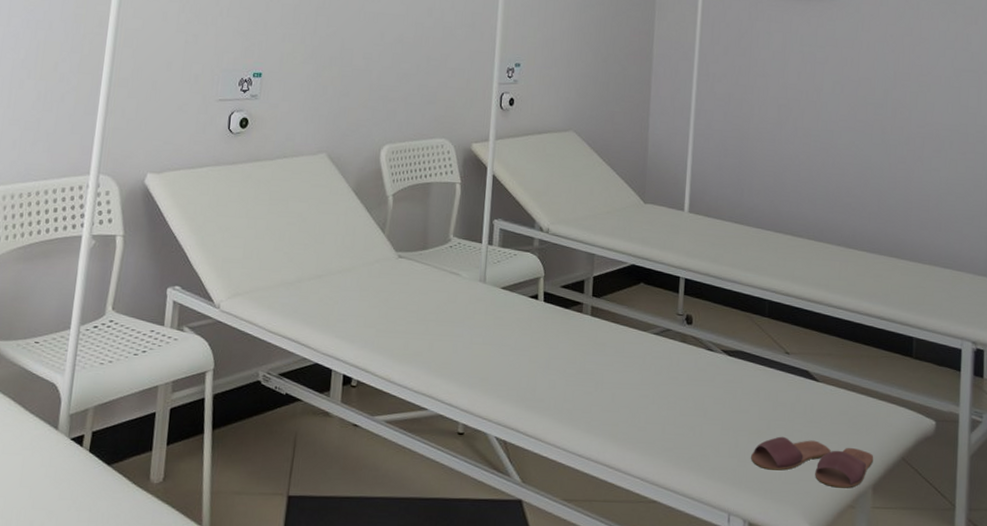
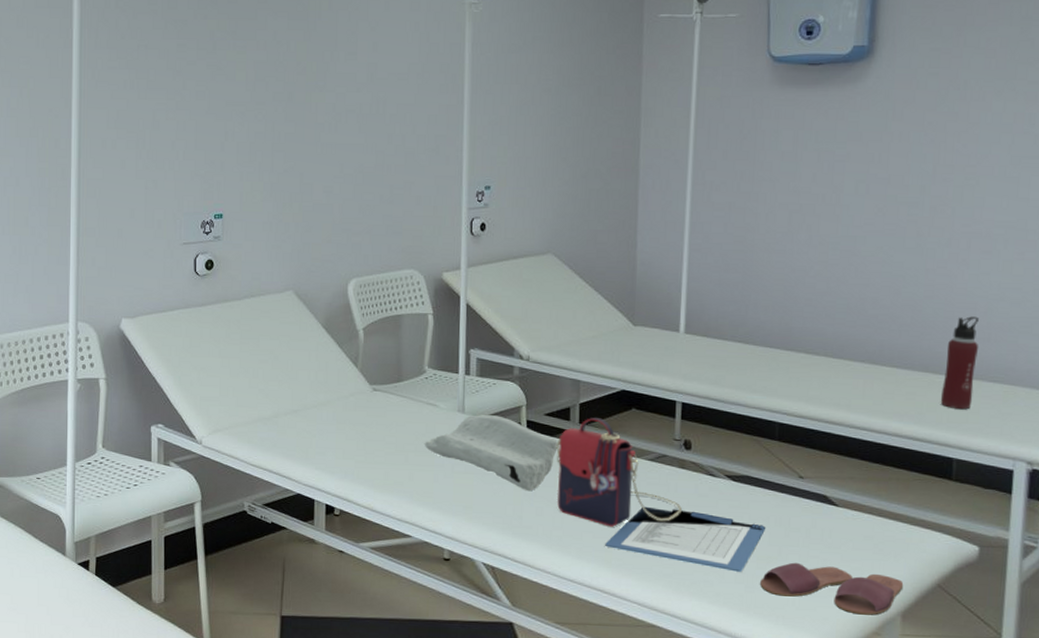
towel: none [445,284,572,364] -> present [424,414,558,491]
handbag: none [569,291,683,400] -> present [556,418,682,527]
clipboard: none [612,380,756,446] -> present [605,506,765,572]
water bottle: none [902,207,933,292] -> present [940,316,979,410]

